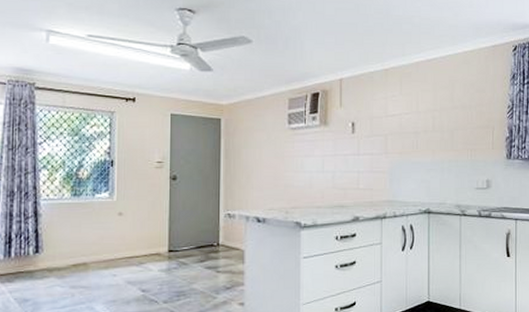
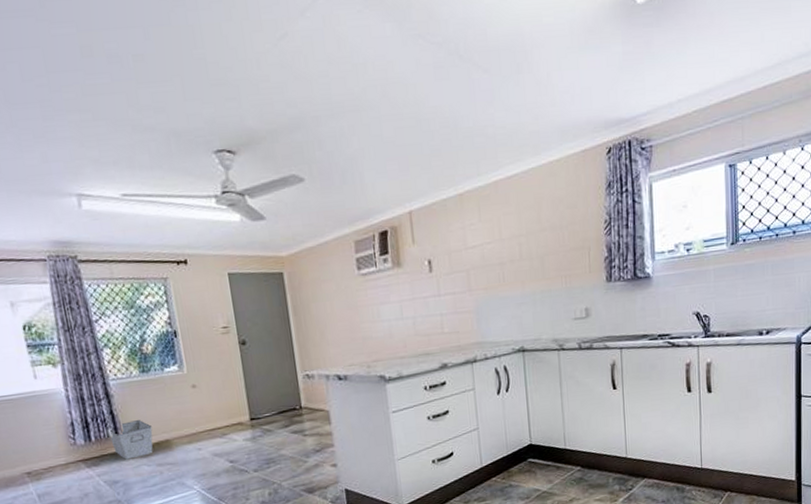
storage bin: none [28,241,73,279] -> present [107,420,154,460]

